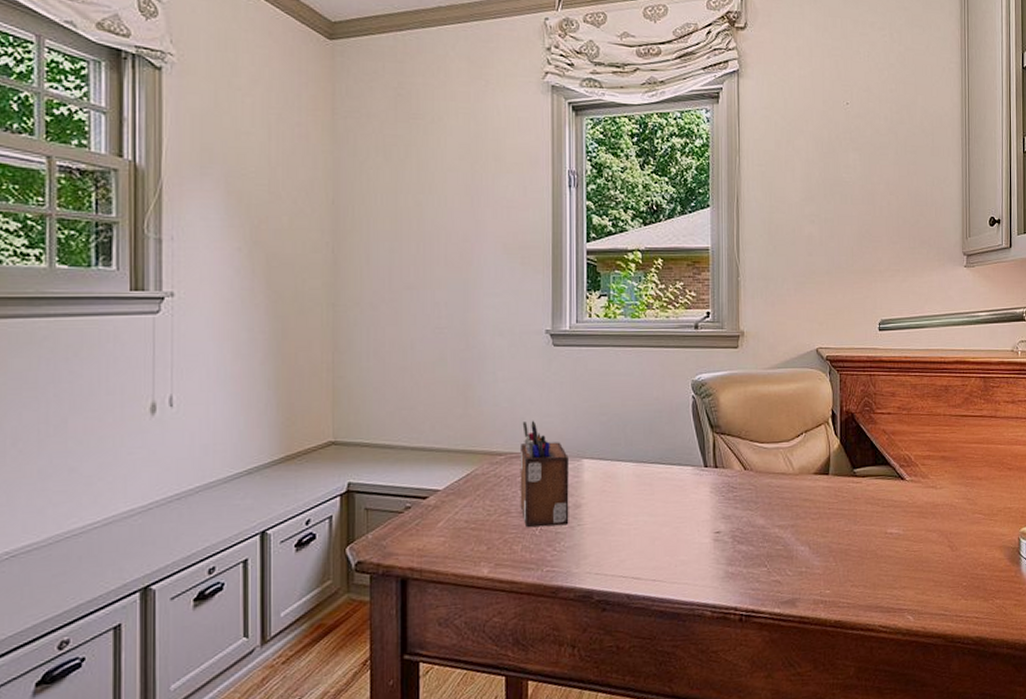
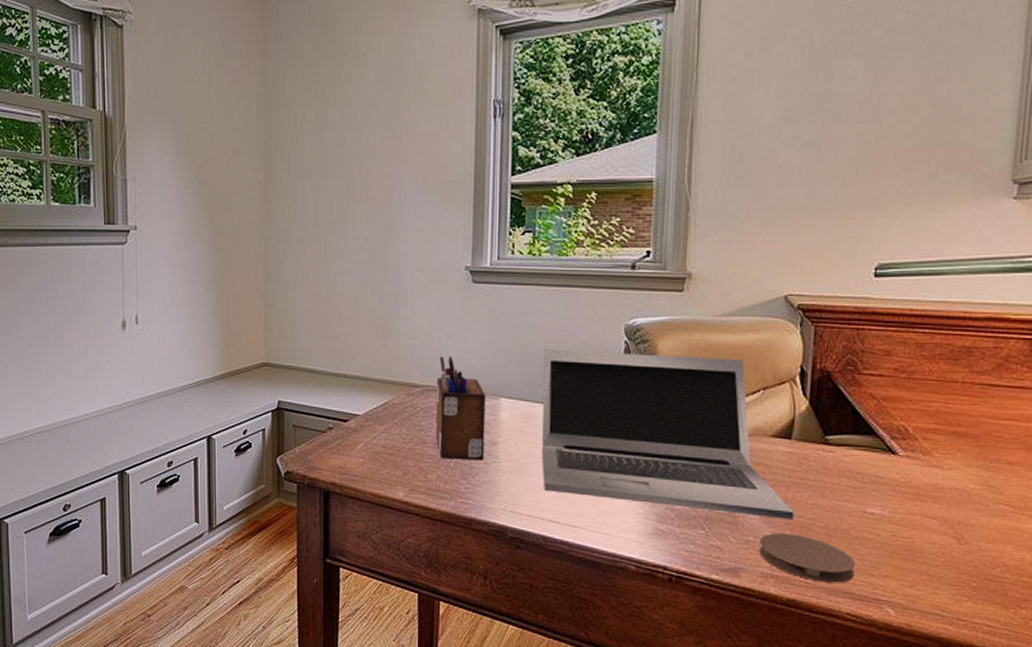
laptop: none [621,406,835,549] -> present [542,349,794,520]
coaster: none [810,560,882,601] -> present [758,532,855,583]

